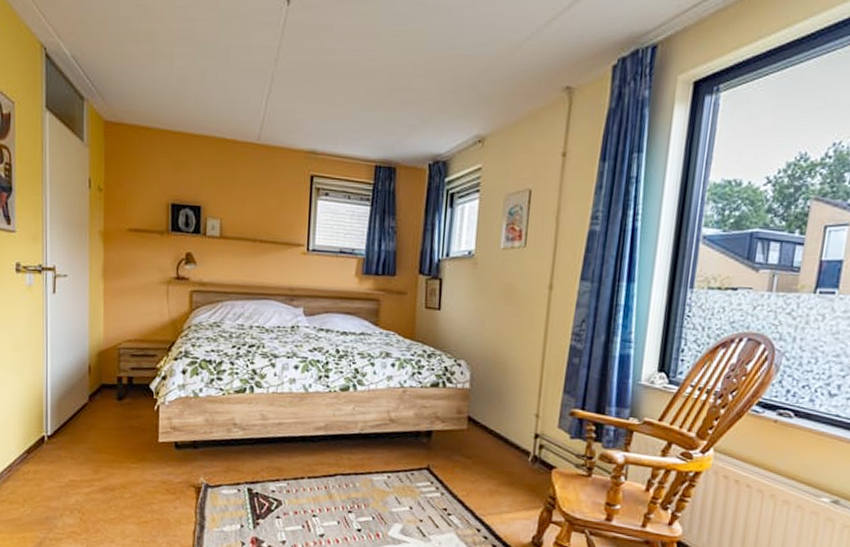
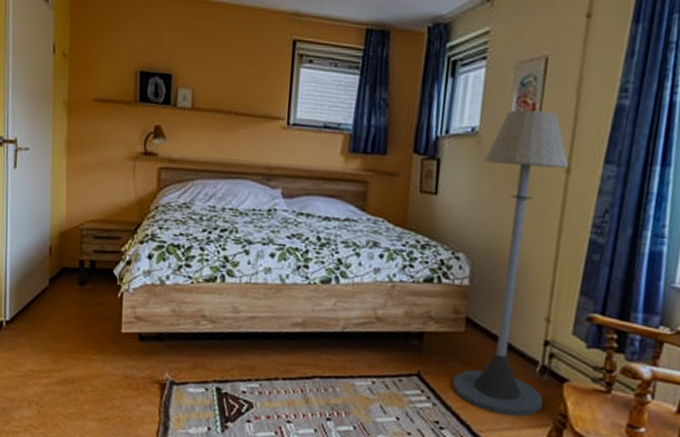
floor lamp: none [457,235,552,501] -> present [452,109,569,417]

